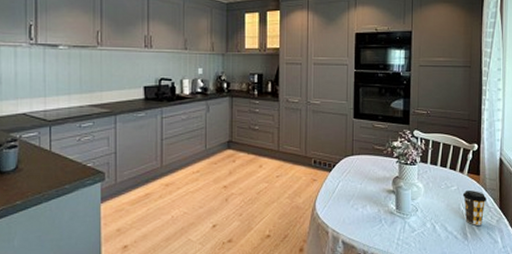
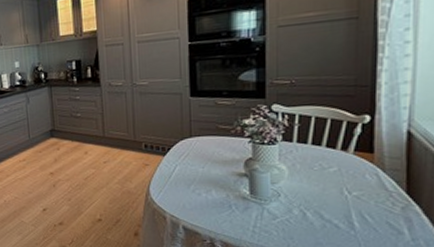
coffee cup: present [462,190,487,225] -> none [346,172,385,213]

